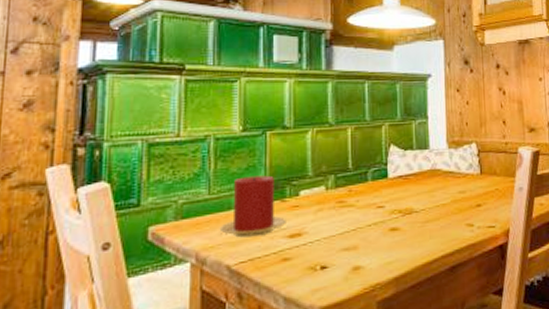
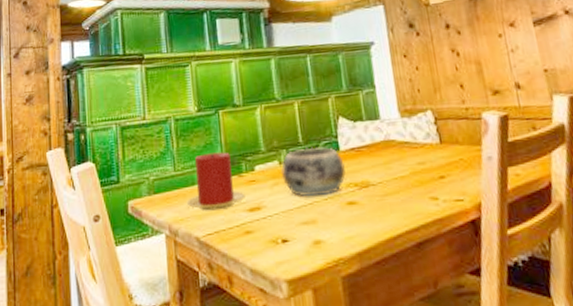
decorative bowl: none [326,173,391,223] -> present [280,147,346,197]

